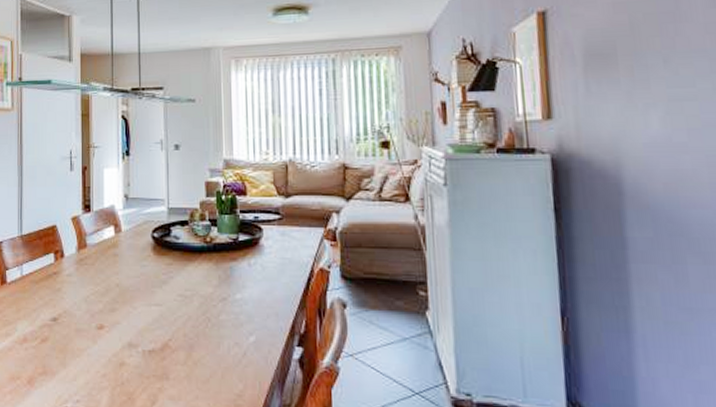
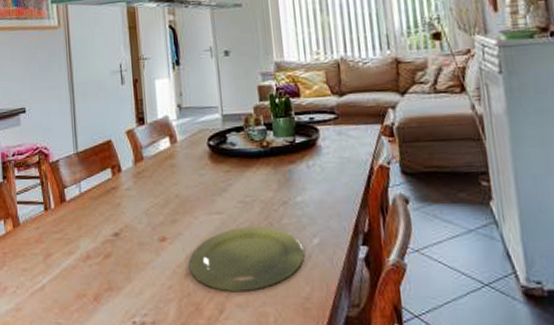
plate: none [125,320,240,385] -> present [189,226,305,291]

